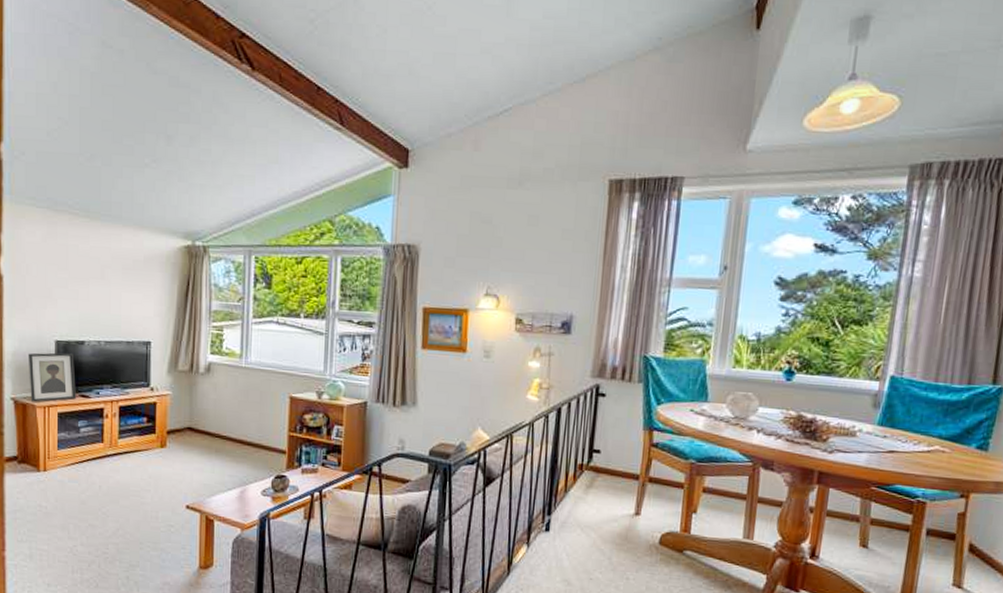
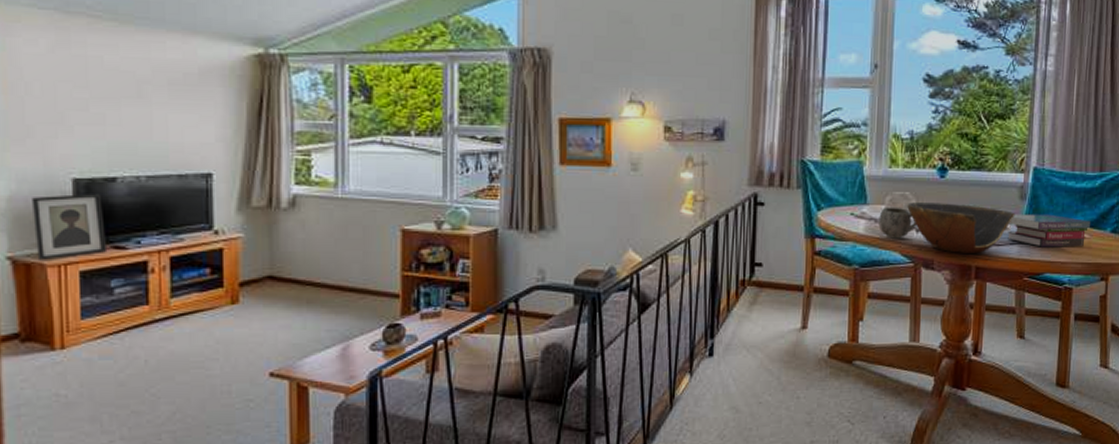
mug: none [718,405,758,438] -> present [878,207,916,239]
bowl: none [749,403,867,459] -> present [907,202,1015,253]
books: none [856,423,952,461] -> present [1007,214,1090,247]

